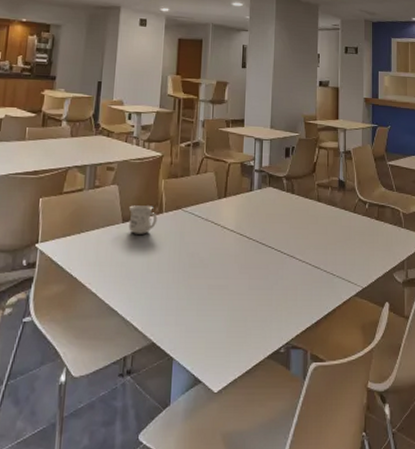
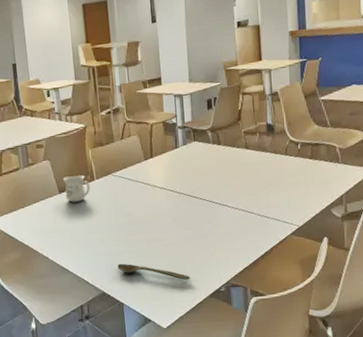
spoon: none [173,310,250,336] -> present [117,263,191,280]

